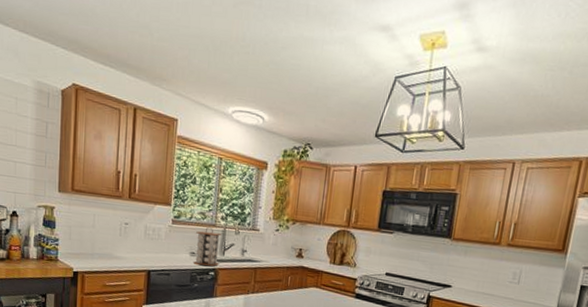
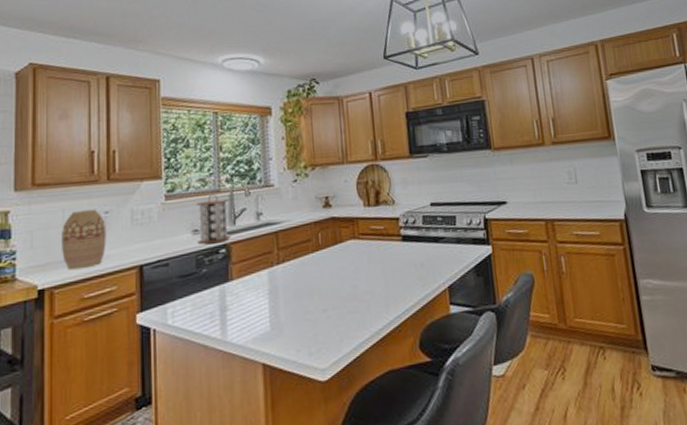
vase: none [92,217,125,264] -> present [62,209,106,271]

